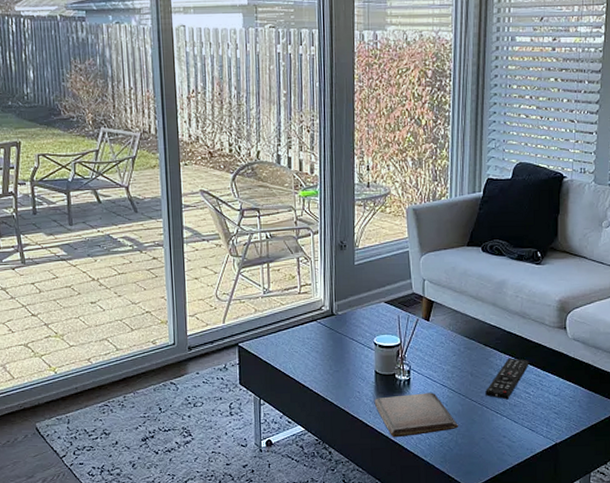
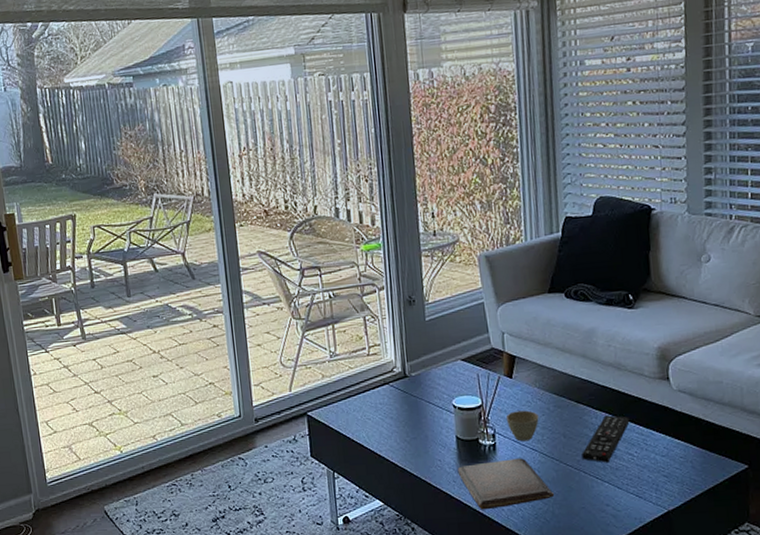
cup: none [421,350,450,378] -> present [505,410,539,442]

